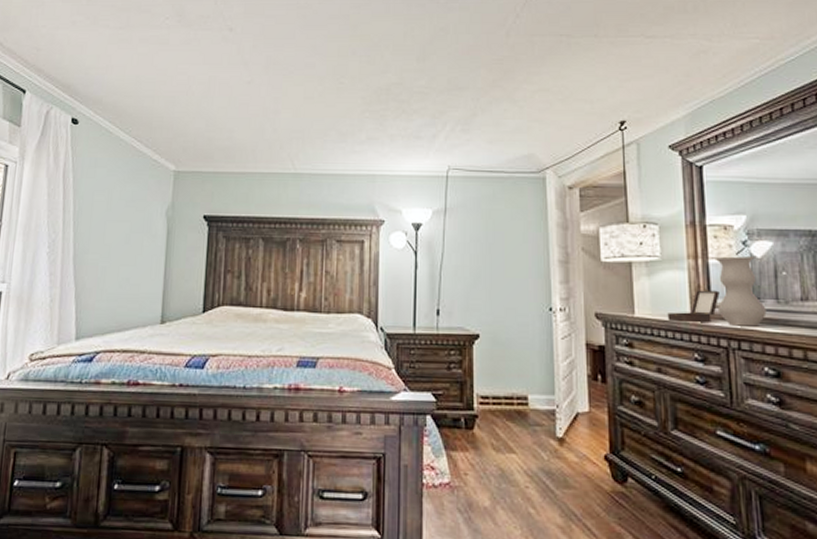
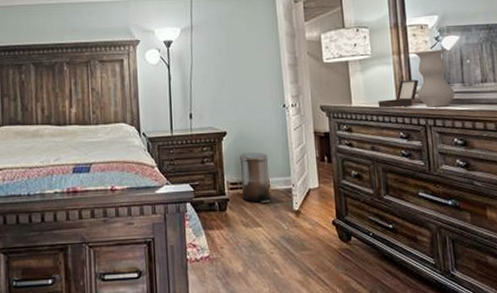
pedal bin: none [493,361,529,424] -> present [239,152,271,203]

